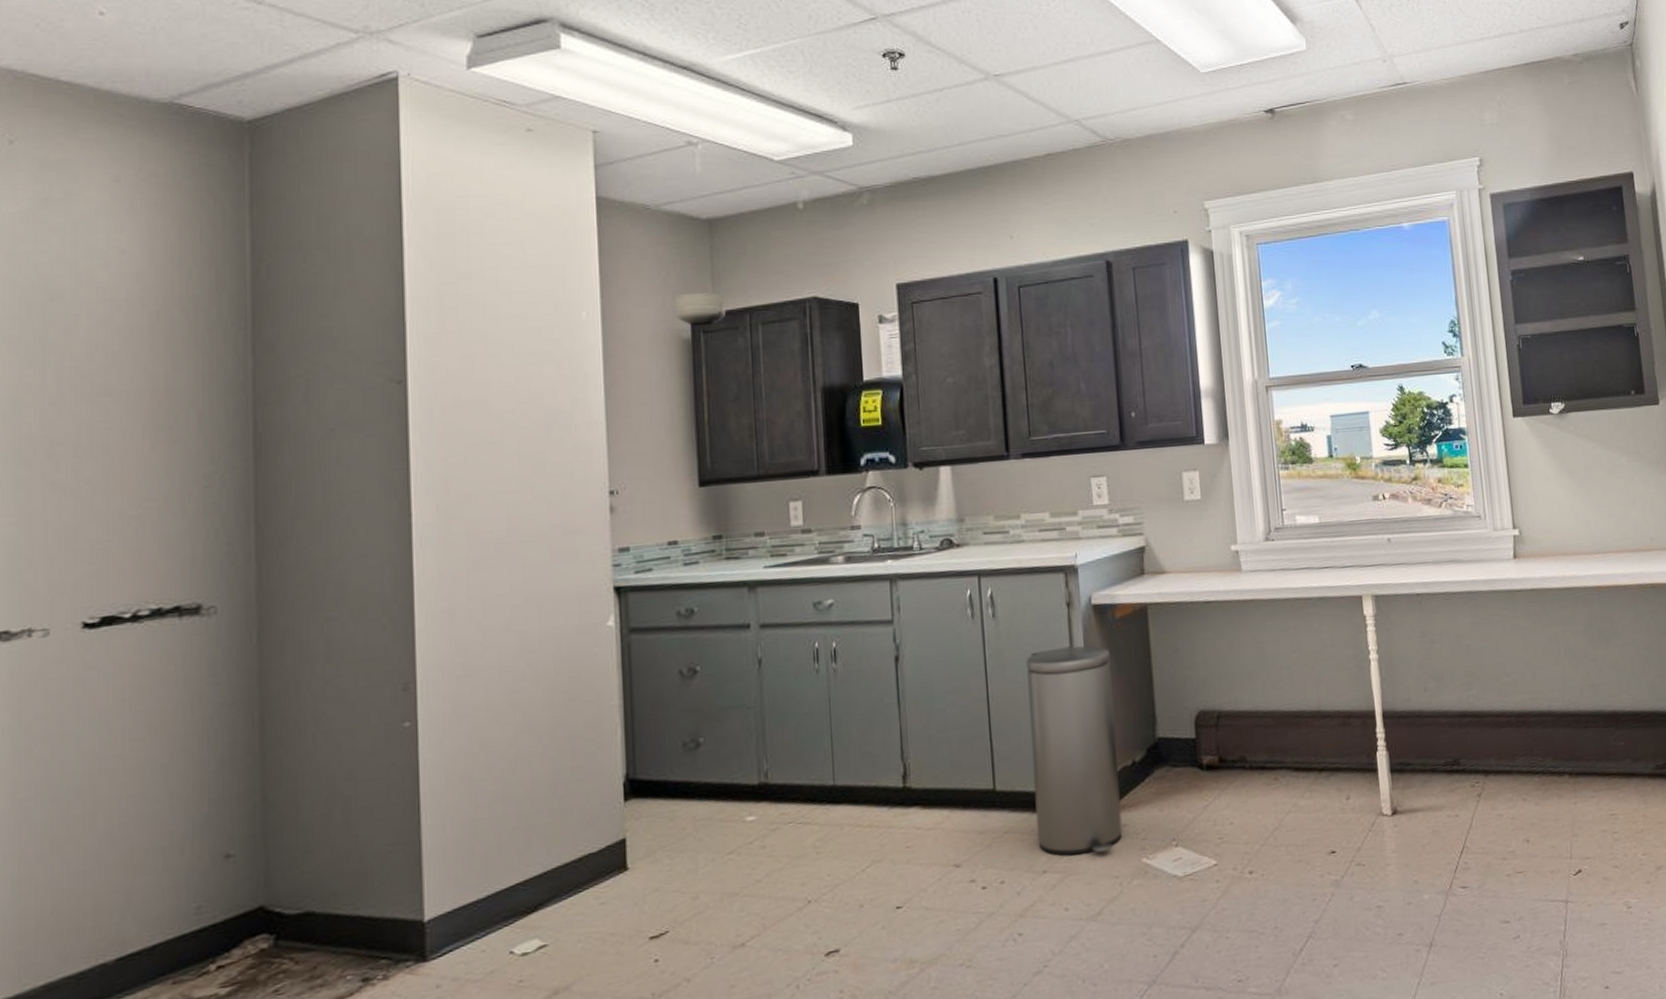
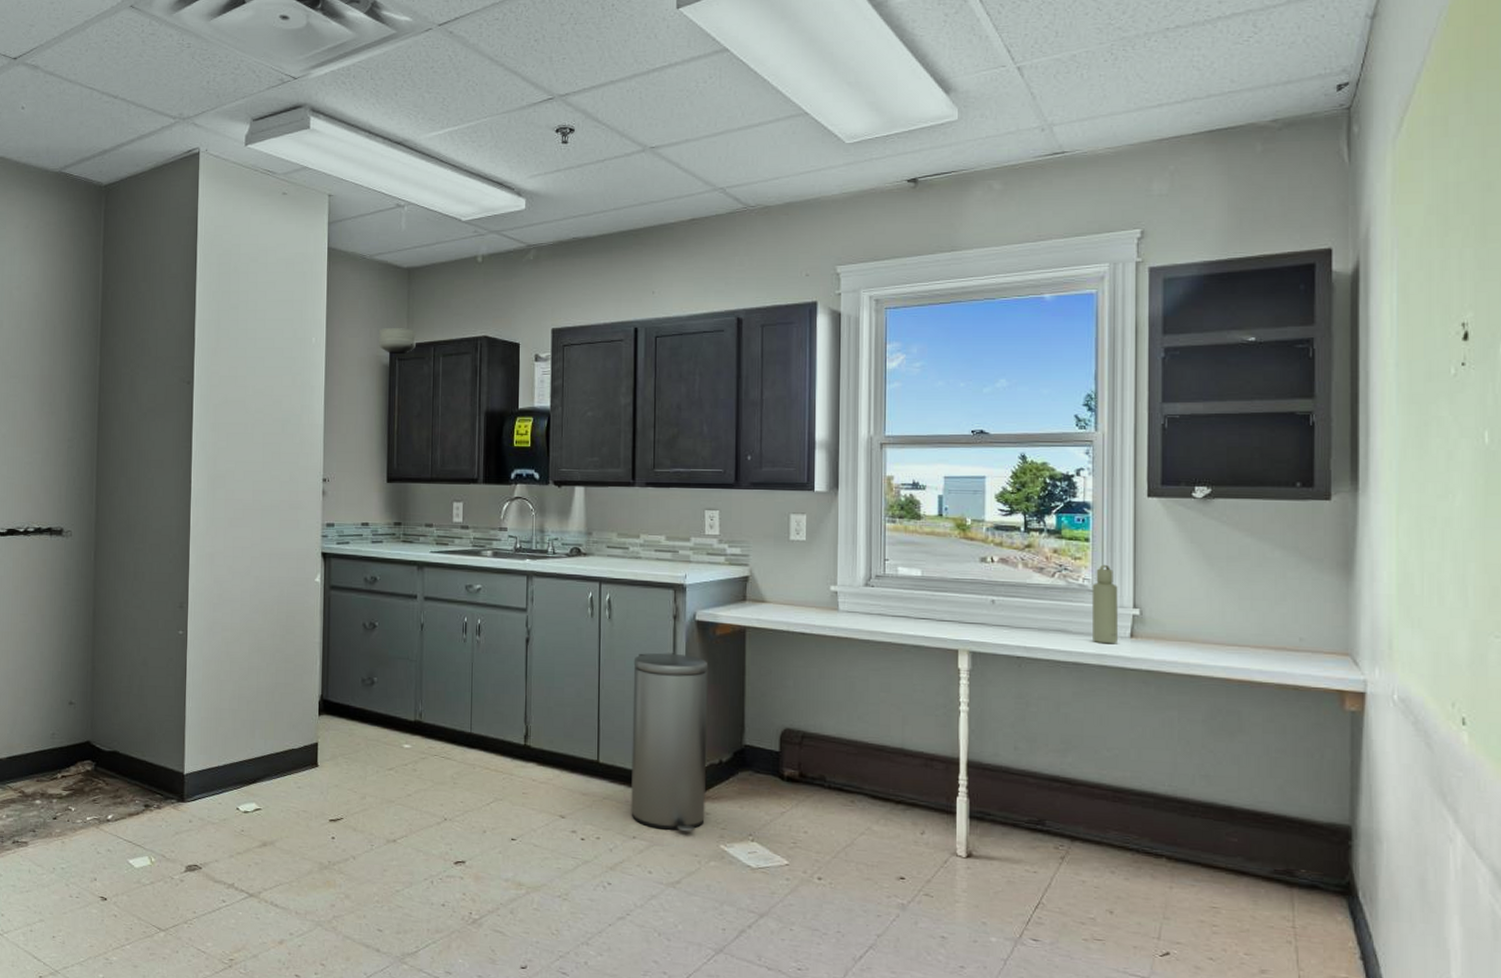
bottle: none [1475,488,1503,569] -> present [1091,564,1118,644]

